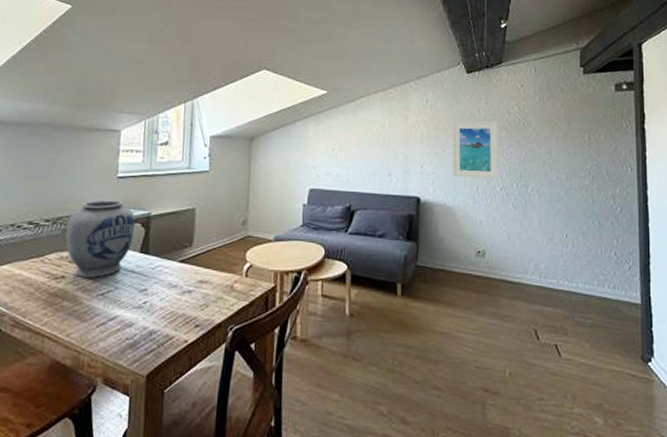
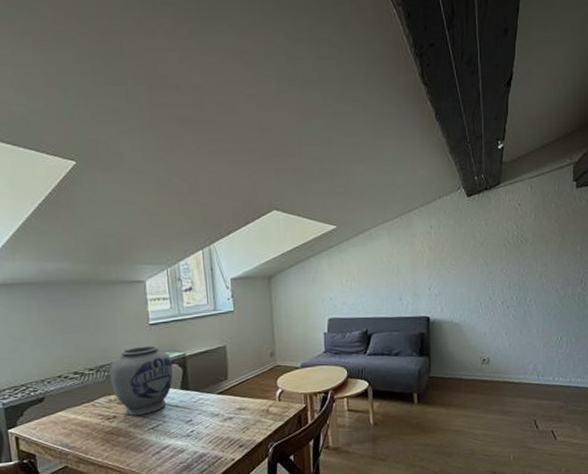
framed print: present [451,120,499,180] -> none [455,240,500,297]

